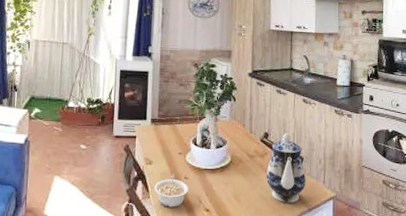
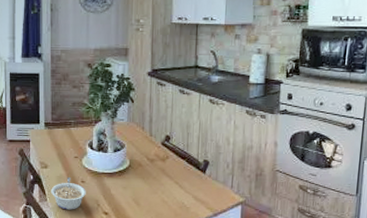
teapot: present [266,133,306,203] -> none [167,136,212,207]

